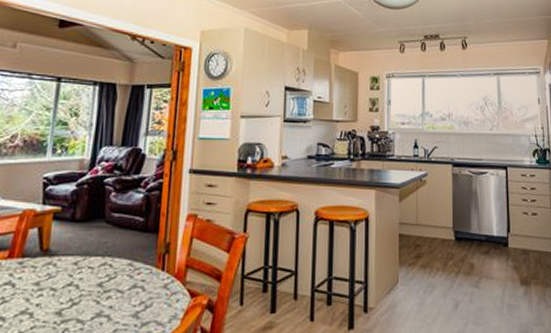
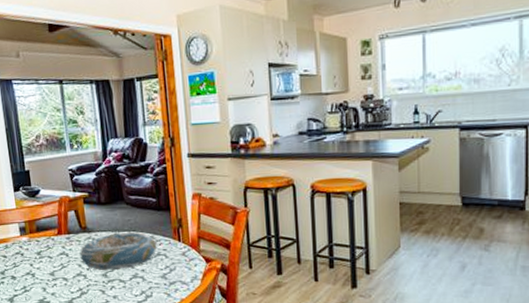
decorative bowl: none [30,257,135,308] -> present [79,231,157,271]

